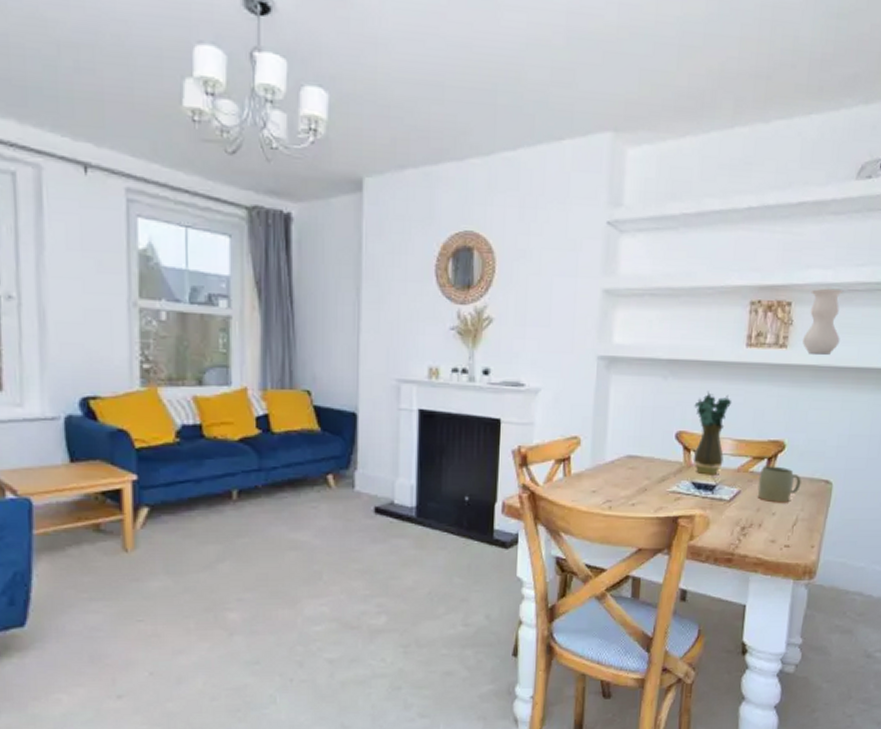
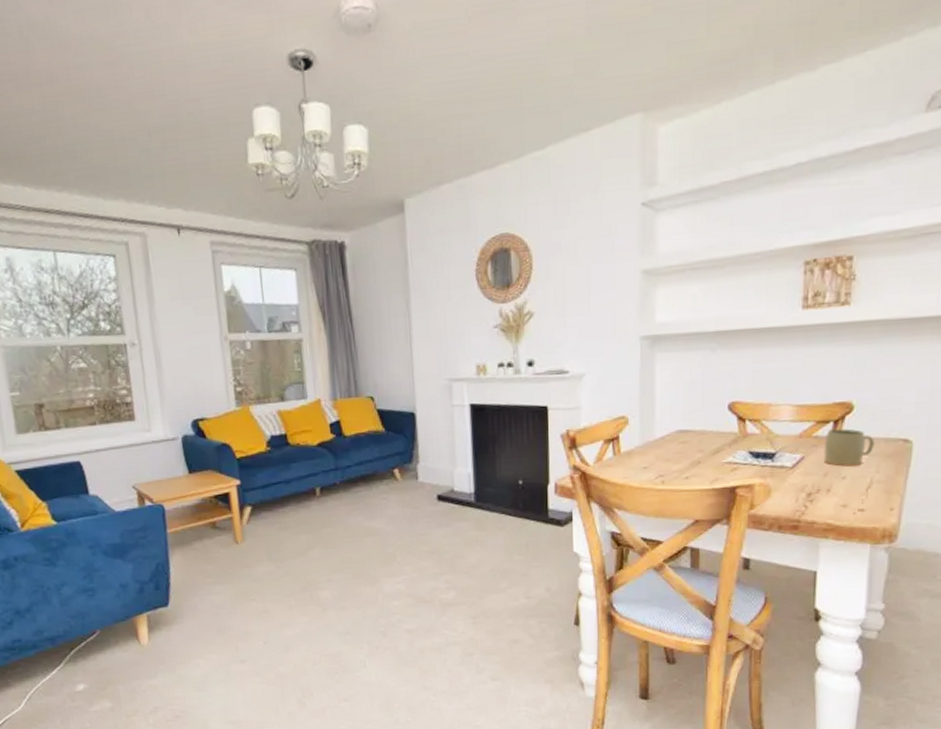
vase: present [693,391,732,477] -> none [747,359,790,445]
vase: present [803,288,844,356] -> none [869,234,916,309]

